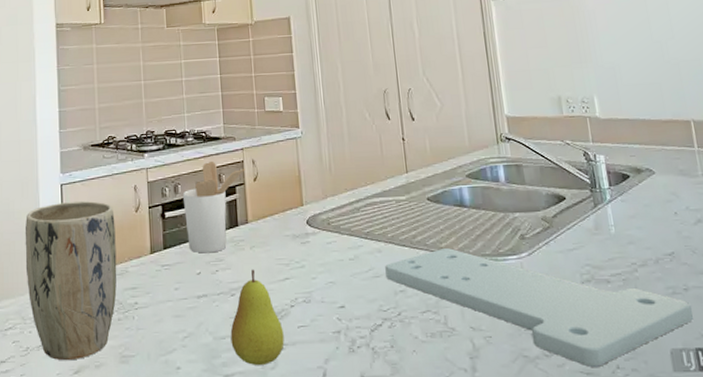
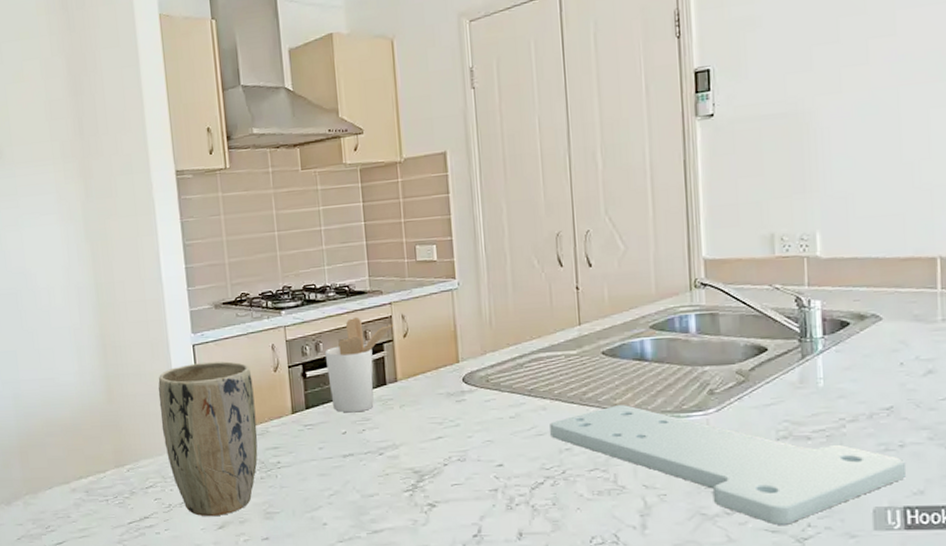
fruit: present [230,269,284,365] -> none [379,428,437,522]

